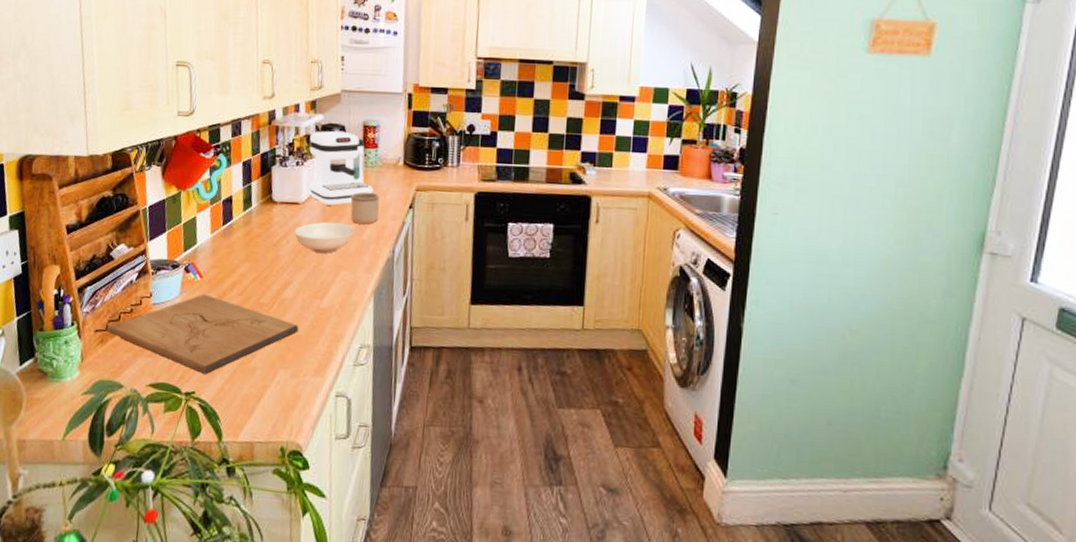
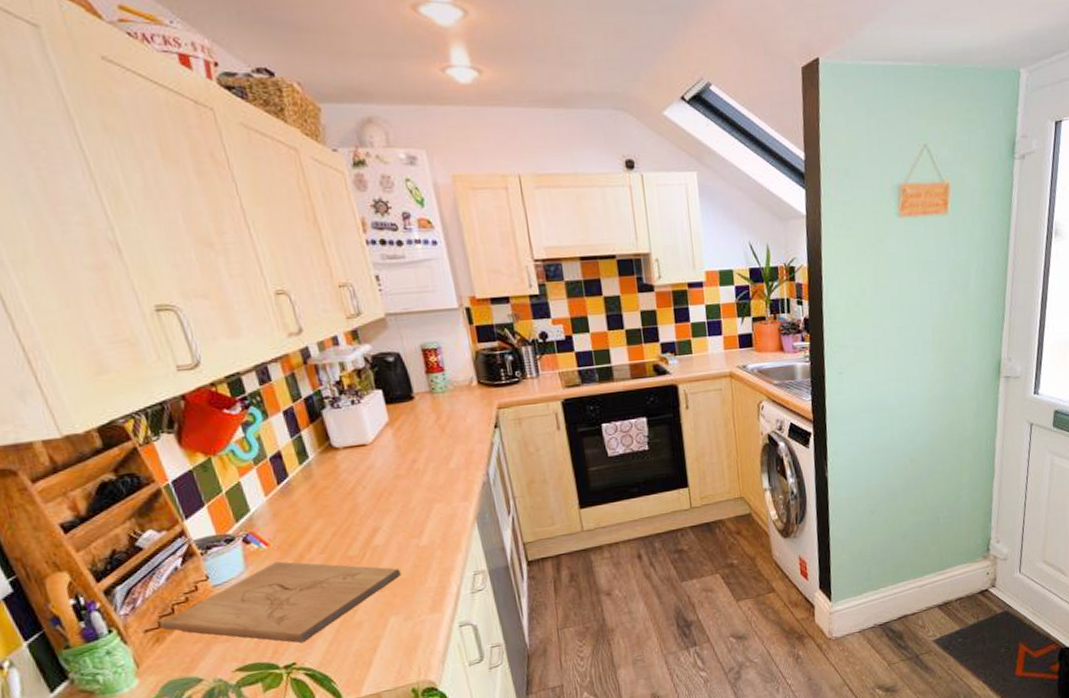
bowl: present [294,221,356,253] -> none [368,456,440,492]
coffee maker: present [309,130,374,207] -> none [359,358,451,442]
mug: present [350,191,380,225] -> none [425,418,464,454]

